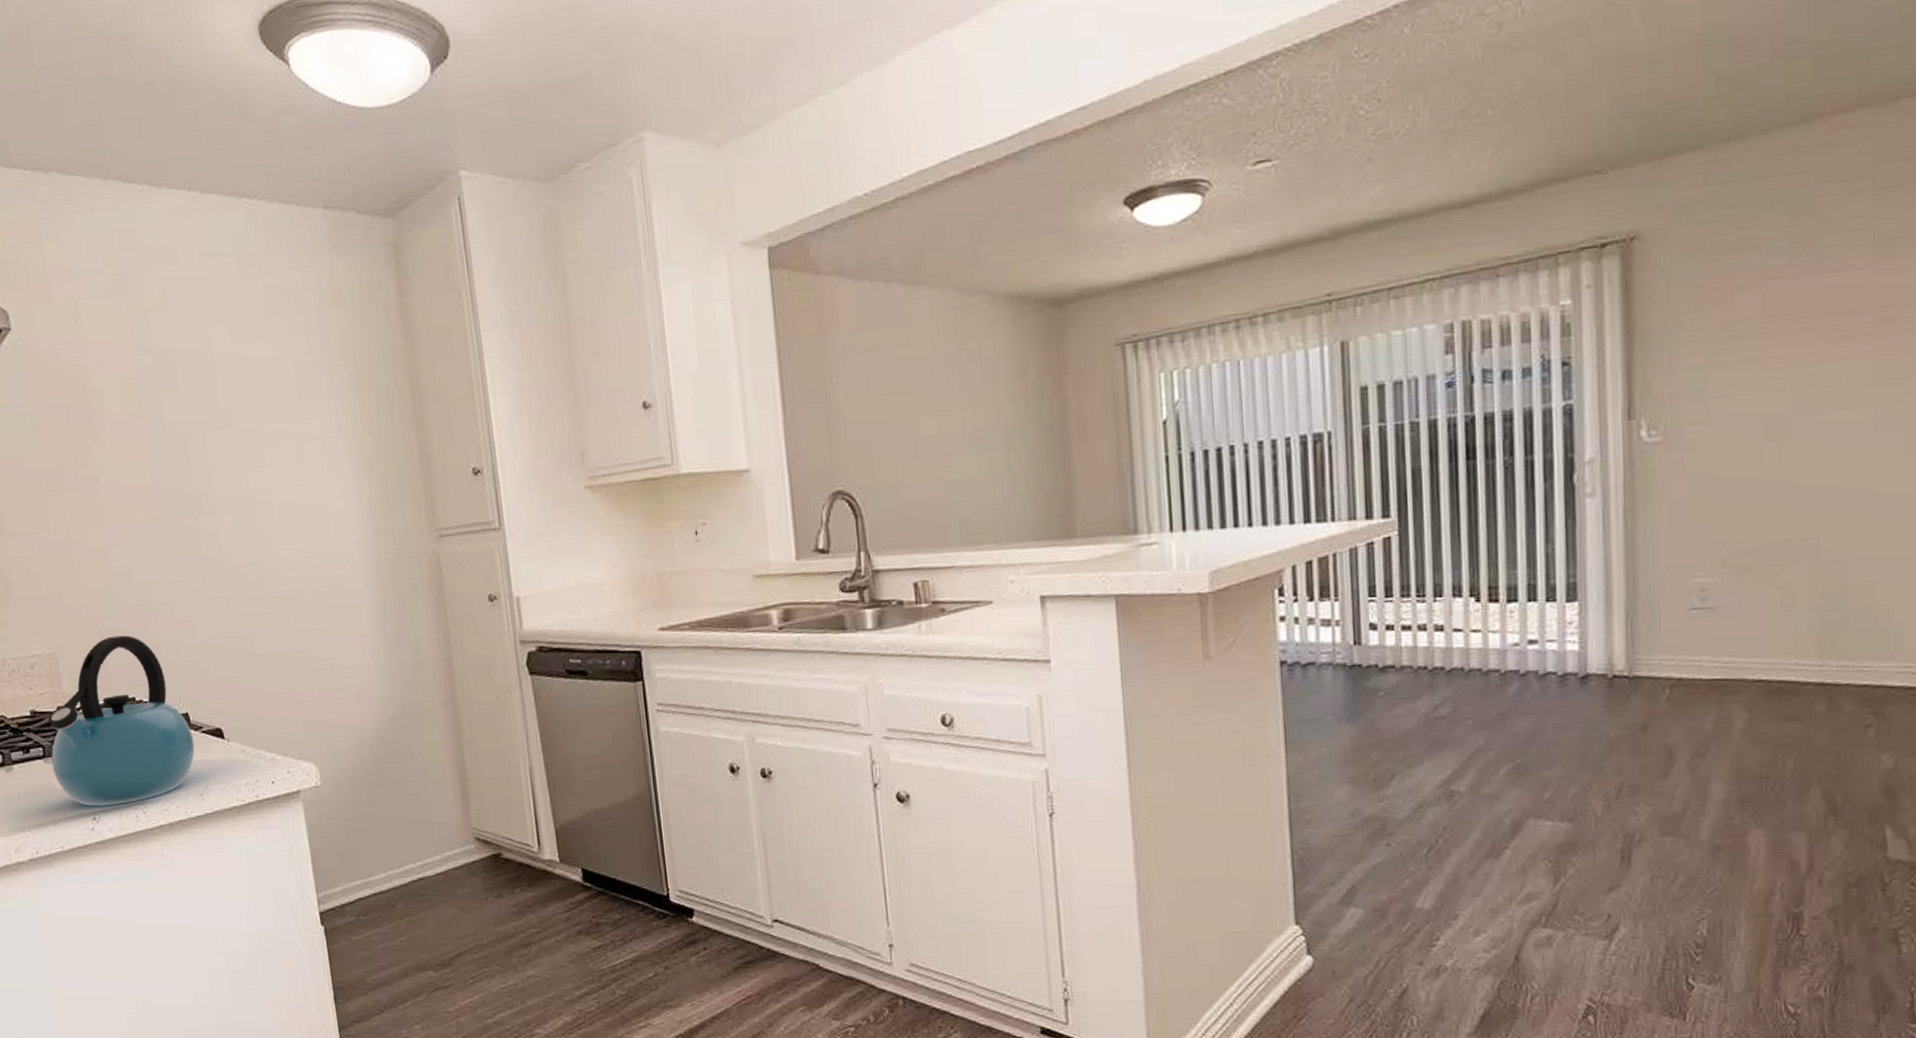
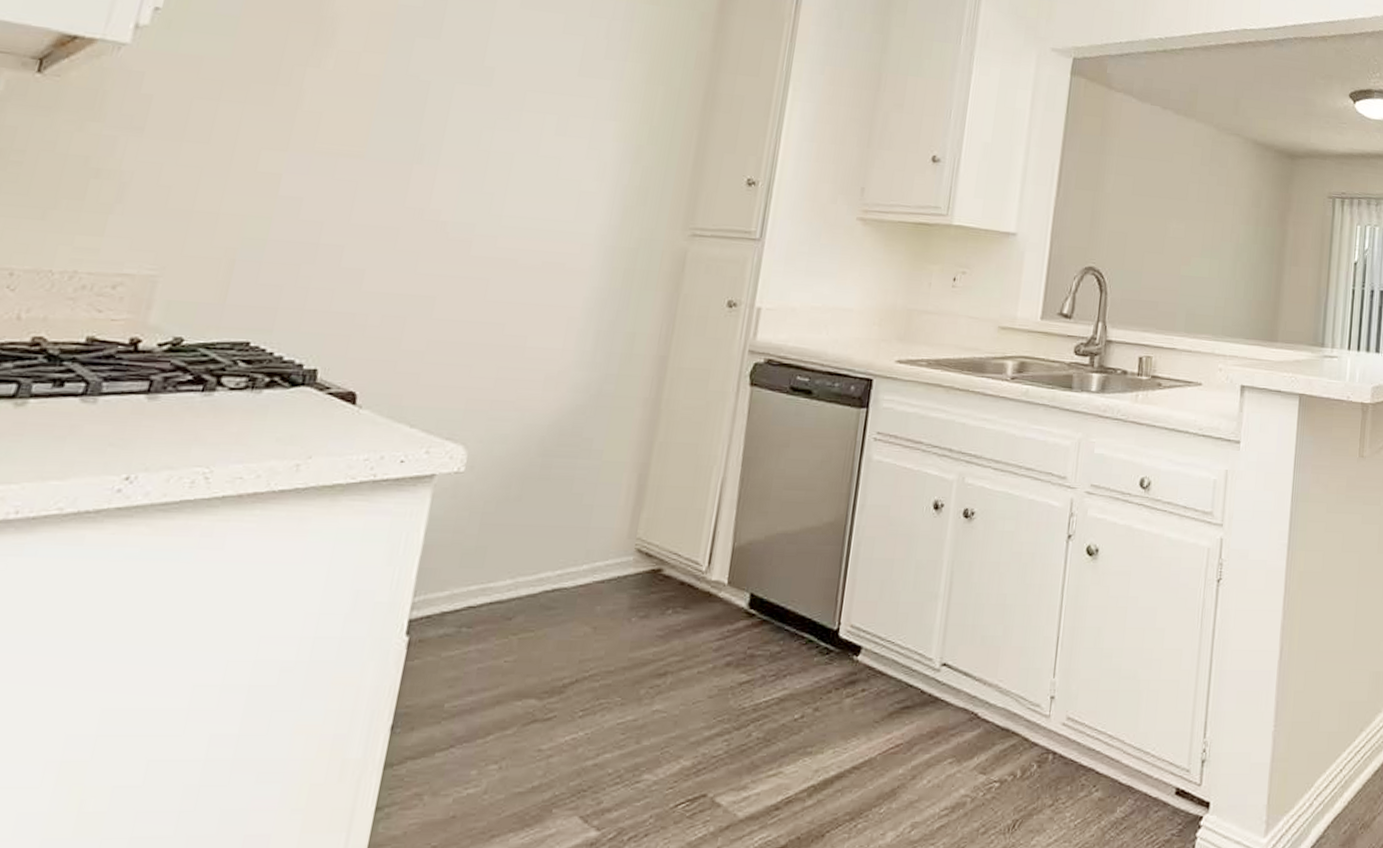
kettle: present [48,635,195,806] -> none [89,269,314,465]

